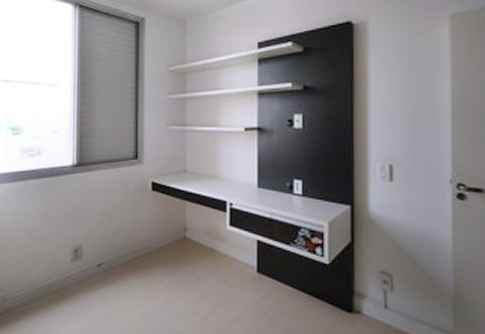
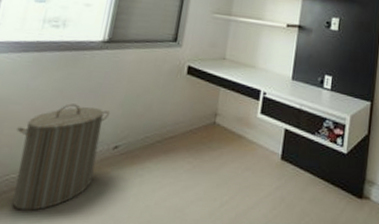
laundry hamper: none [18,226,89,323] -> present [12,103,110,211]

